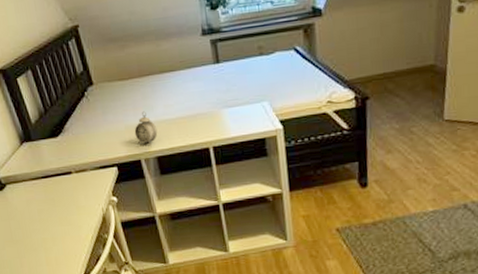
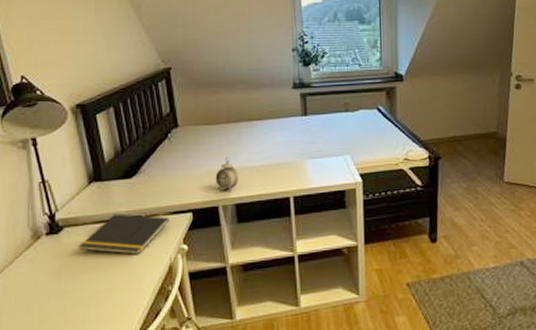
notepad: none [21,170,98,208] -> present [78,214,171,255]

